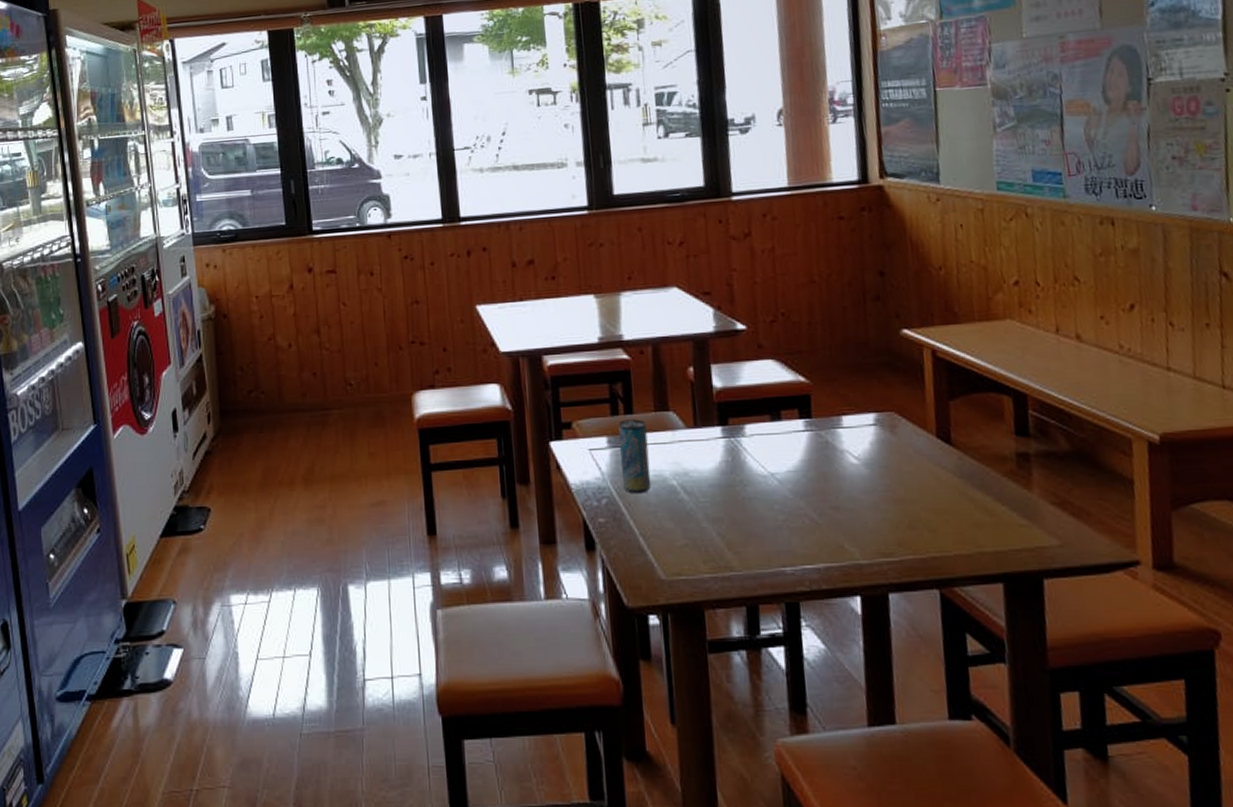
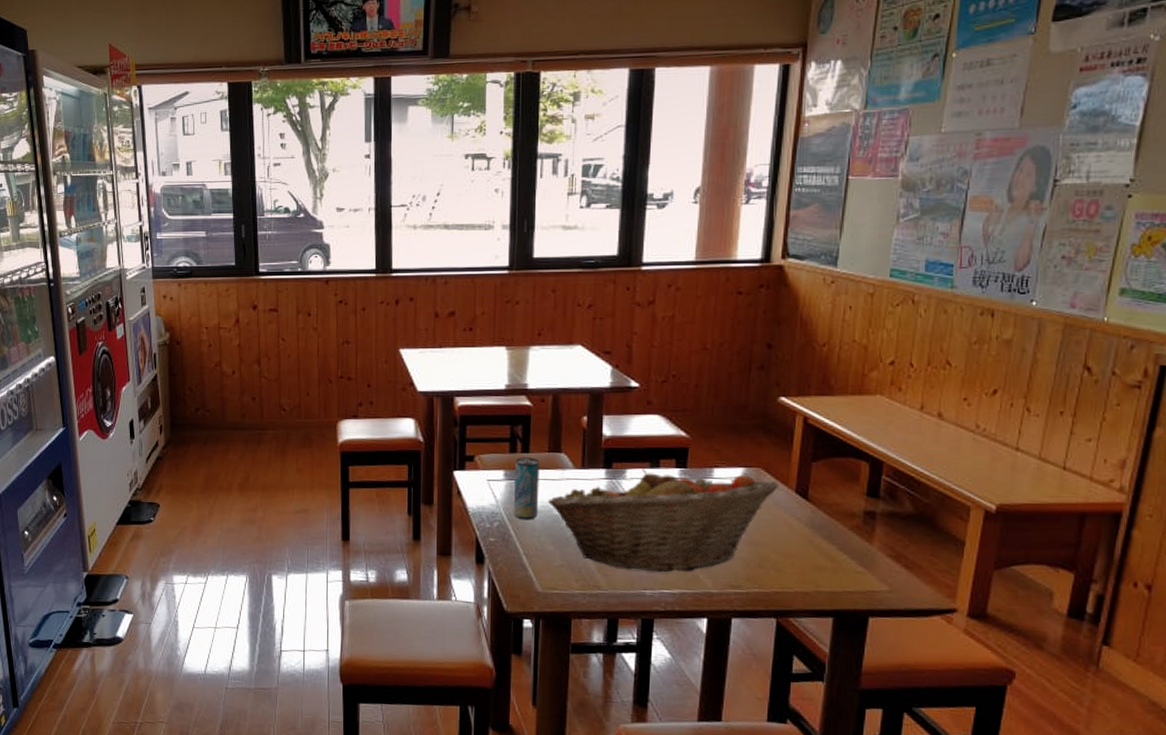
fruit basket: none [661,421,917,545] -> present [548,469,779,573]

